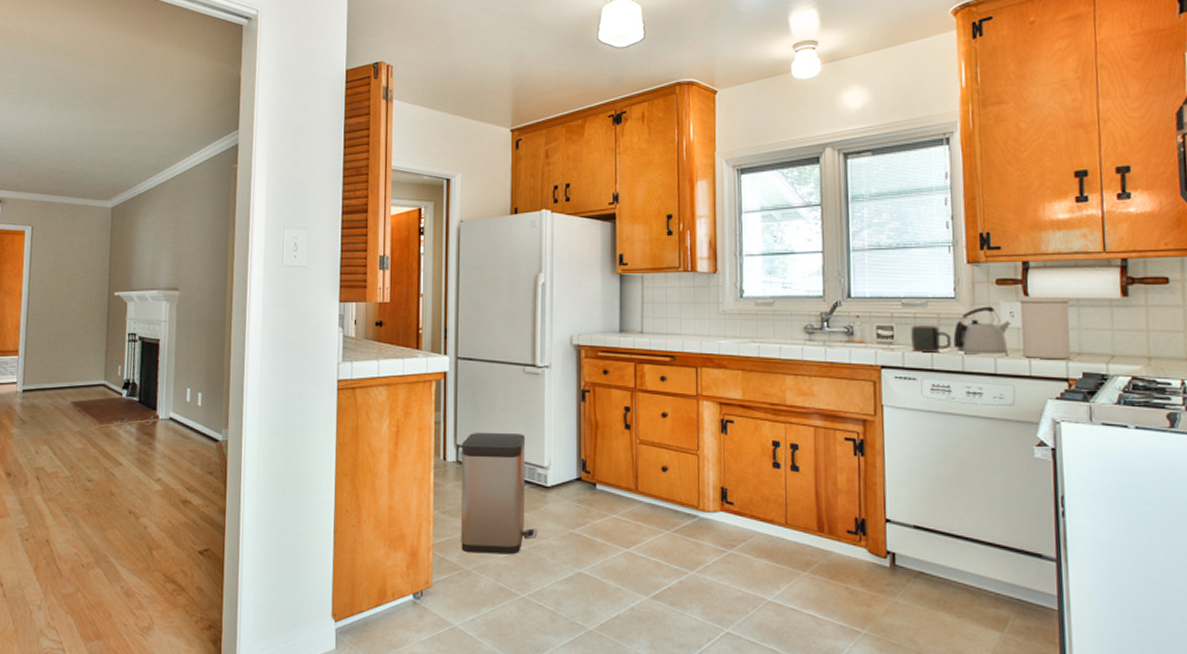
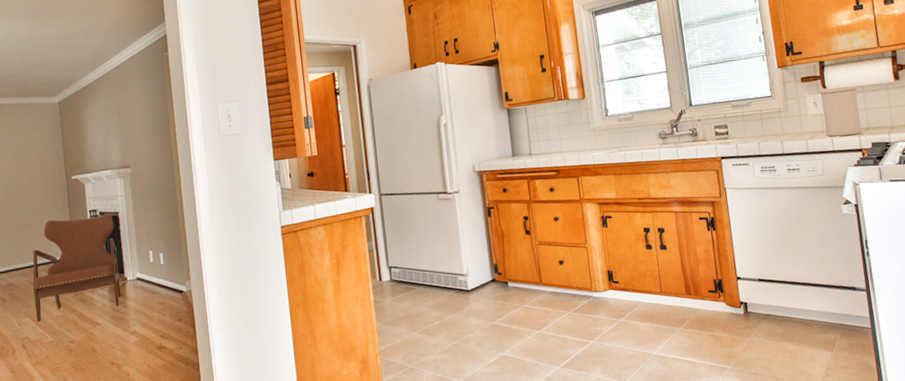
armchair: none [55,338,153,453] -> present [32,214,121,322]
pedal bin: present [461,432,538,555] -> none [393,250,465,354]
mug: present [911,325,952,353] -> none [740,120,773,143]
kettle: present [953,306,1012,355] -> none [773,99,816,140]

